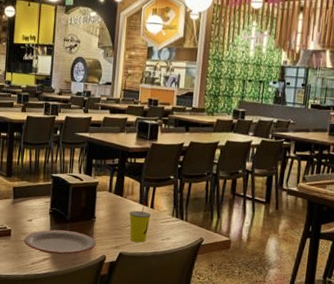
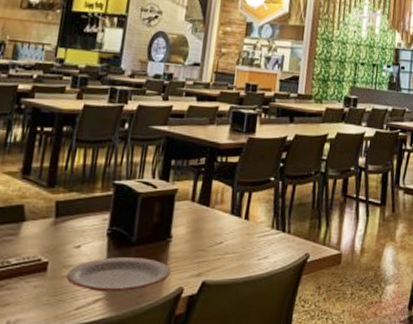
straw: present [129,201,151,243] -> none [216,211,245,266]

